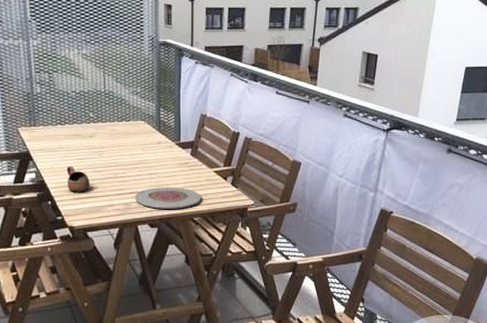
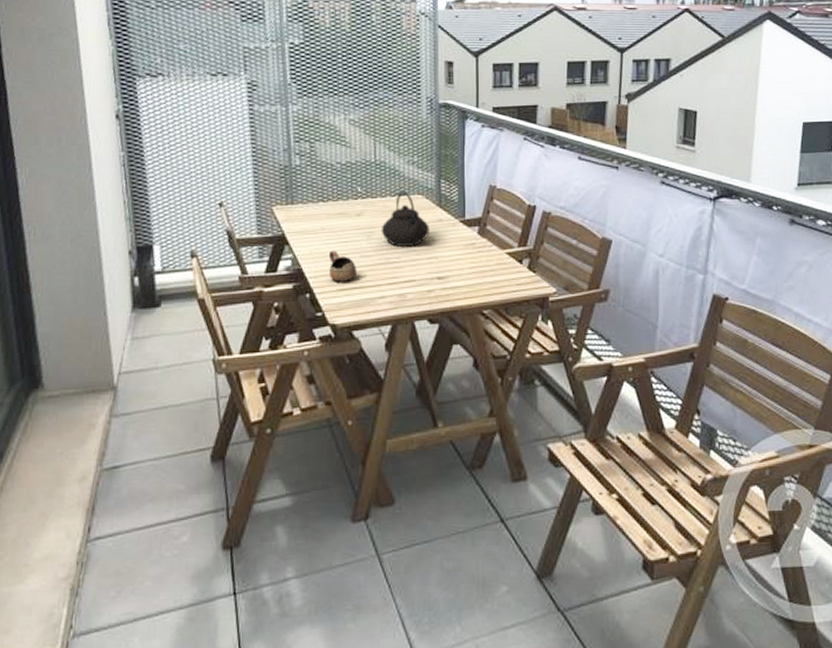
teapot: none [110,117,150,164] -> present [381,191,429,246]
plate: present [135,187,202,209] -> none [411,273,492,300]

